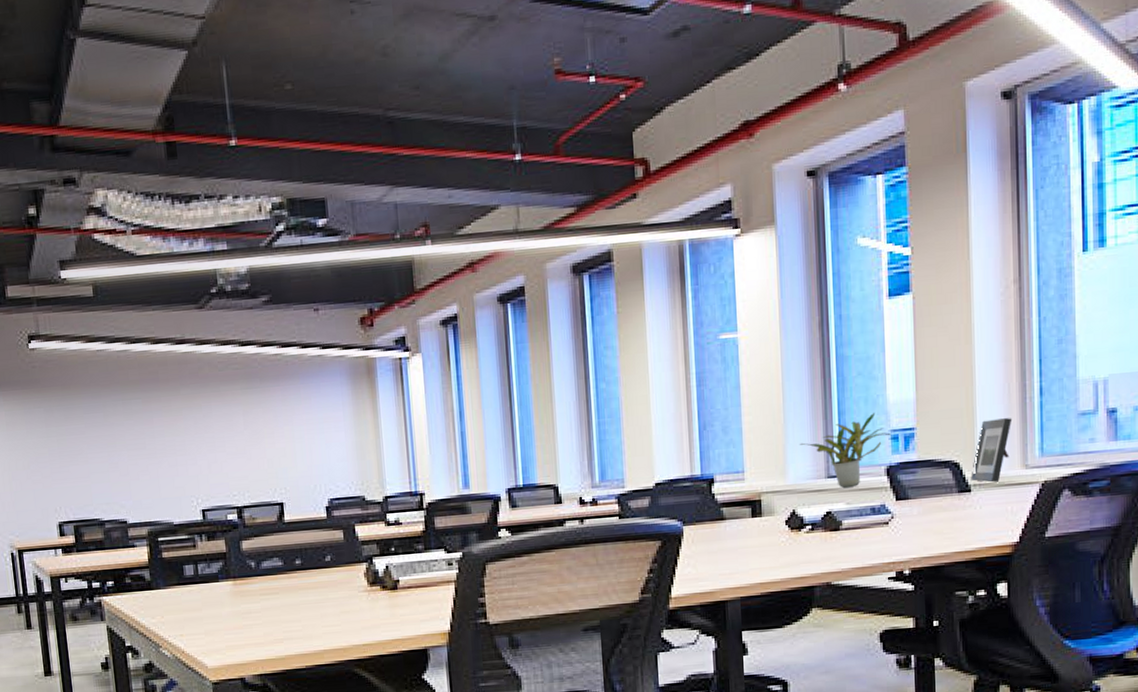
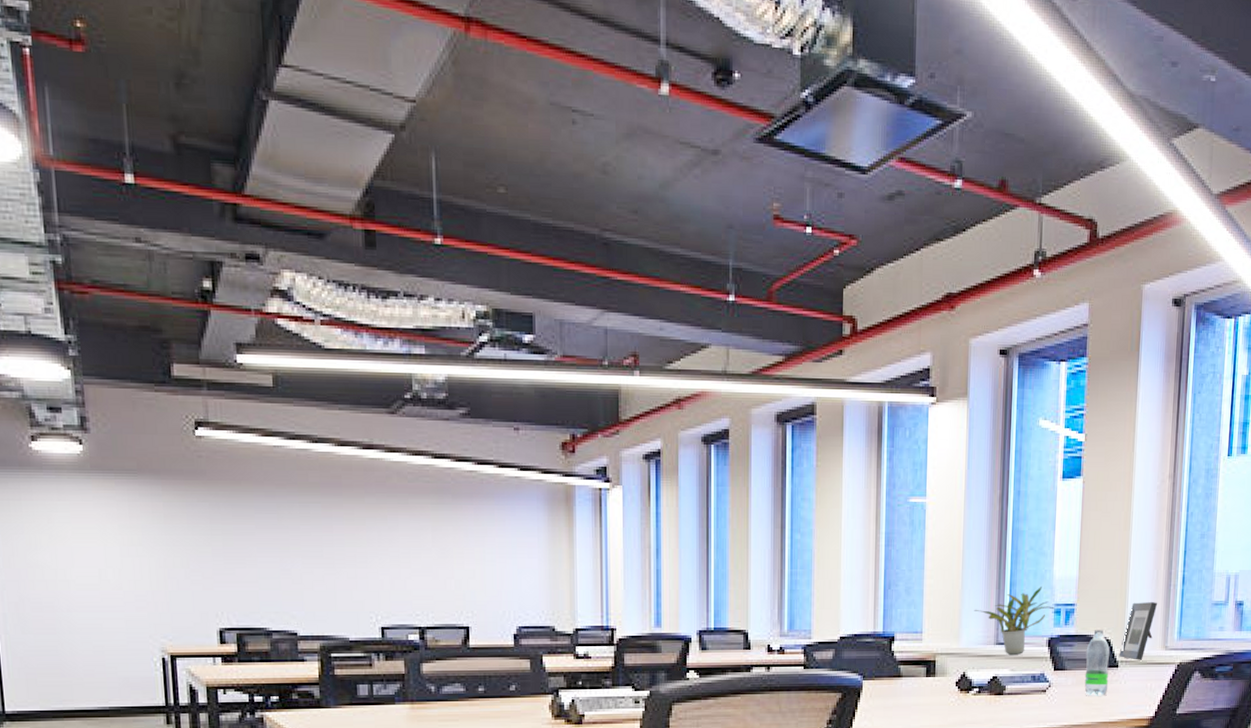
bottle: none [931,453,961,526] -> present [1084,630,1110,697]

